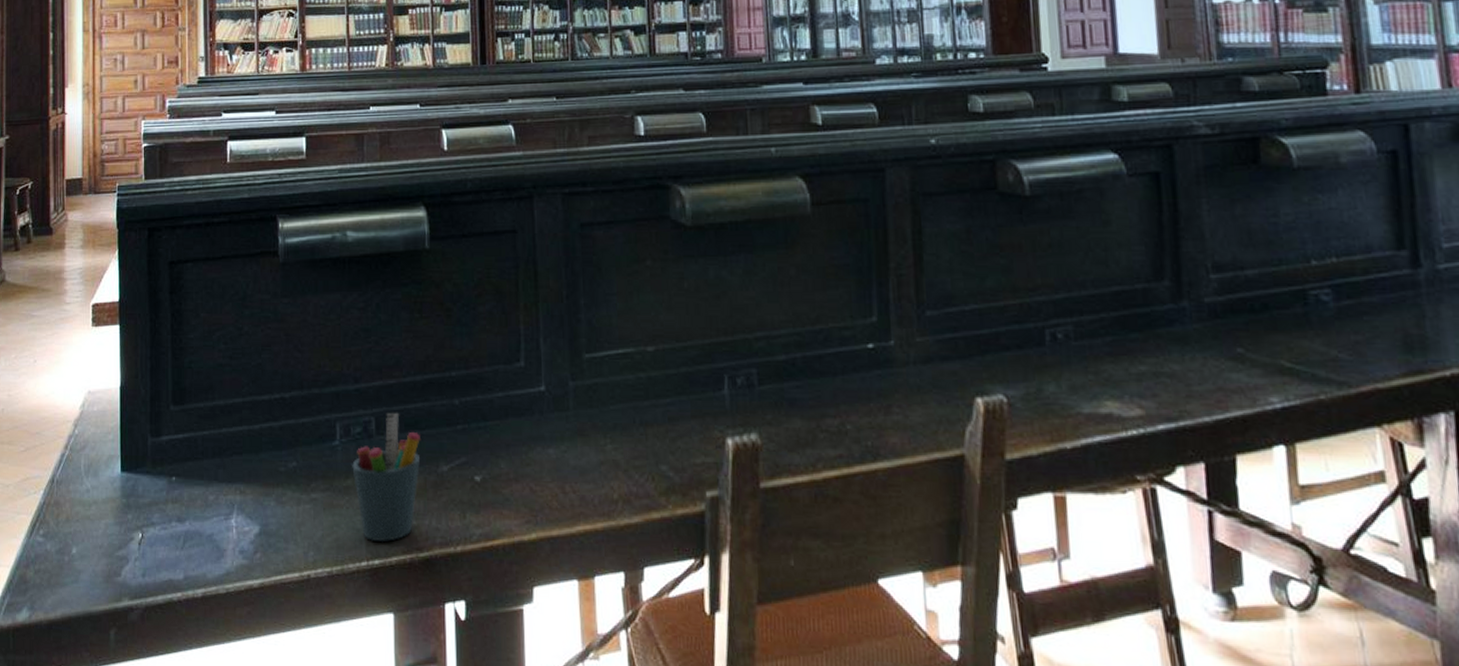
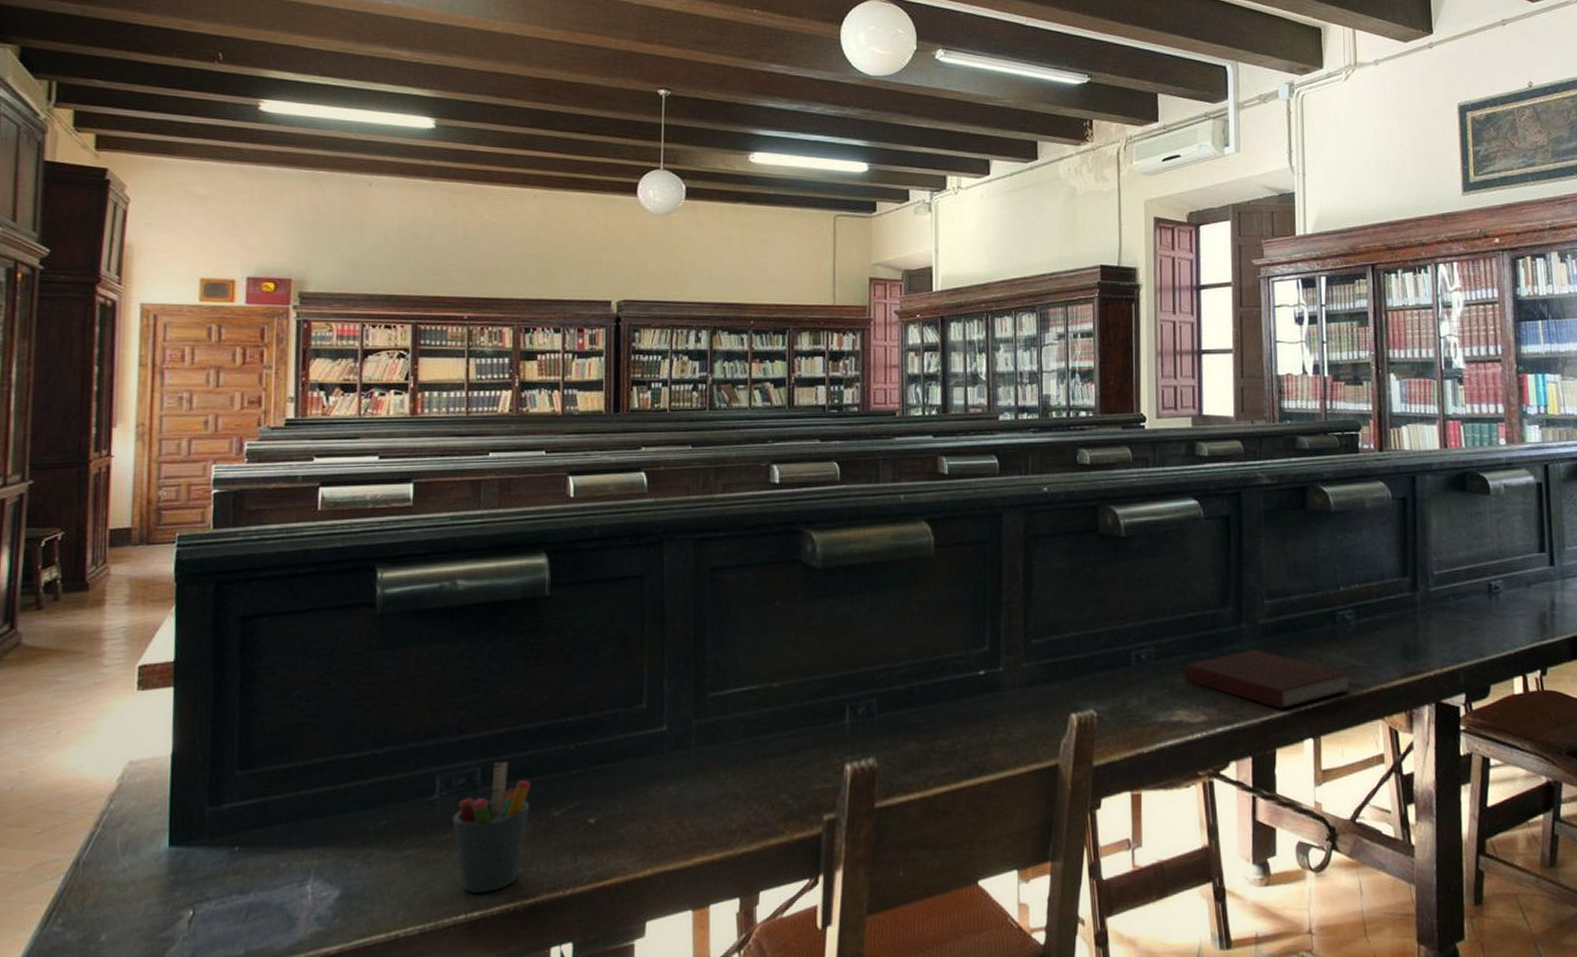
notebook: none [1111,333,1336,407] -> present [1184,650,1353,709]

